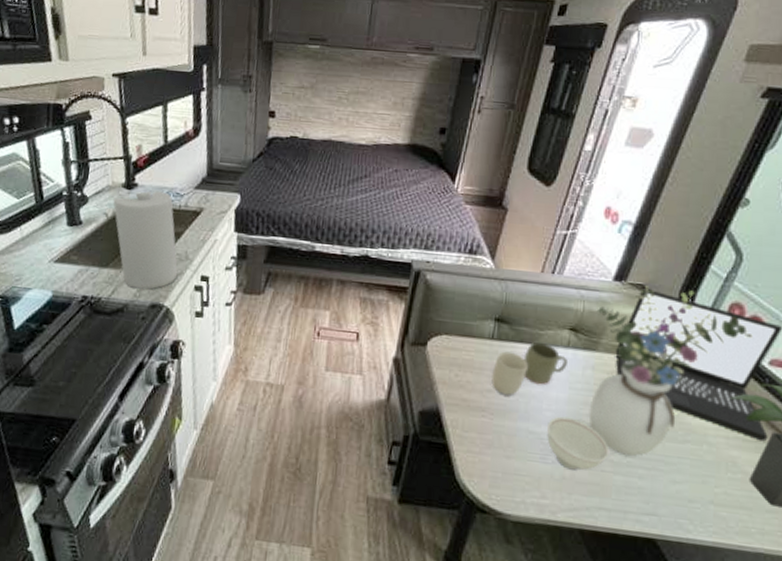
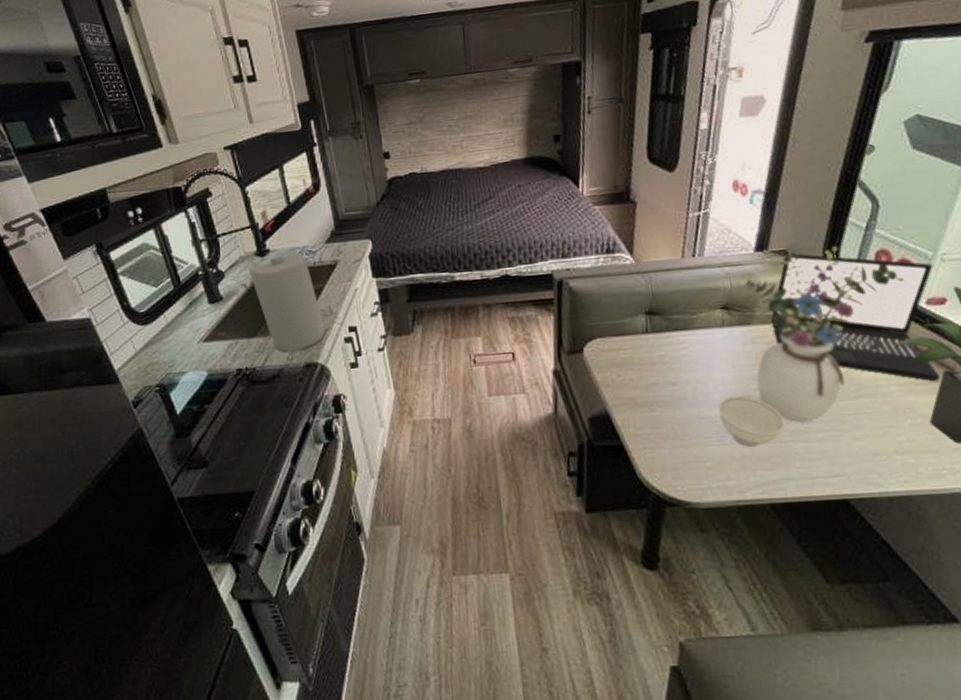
cup: present [491,351,528,396] -> none [653,342,688,386]
mug: present [523,341,567,384] -> none [681,326,726,368]

